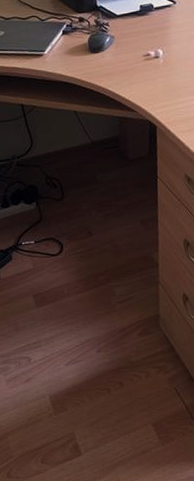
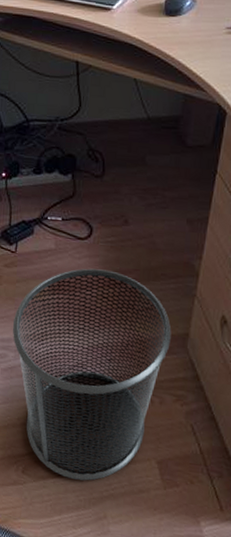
waste bin: none [9,276,146,457] -> present [13,268,172,481]

